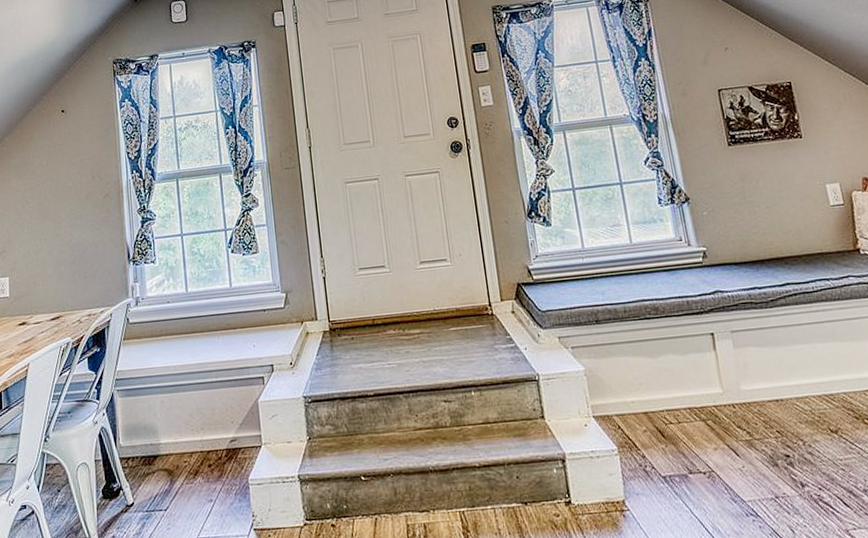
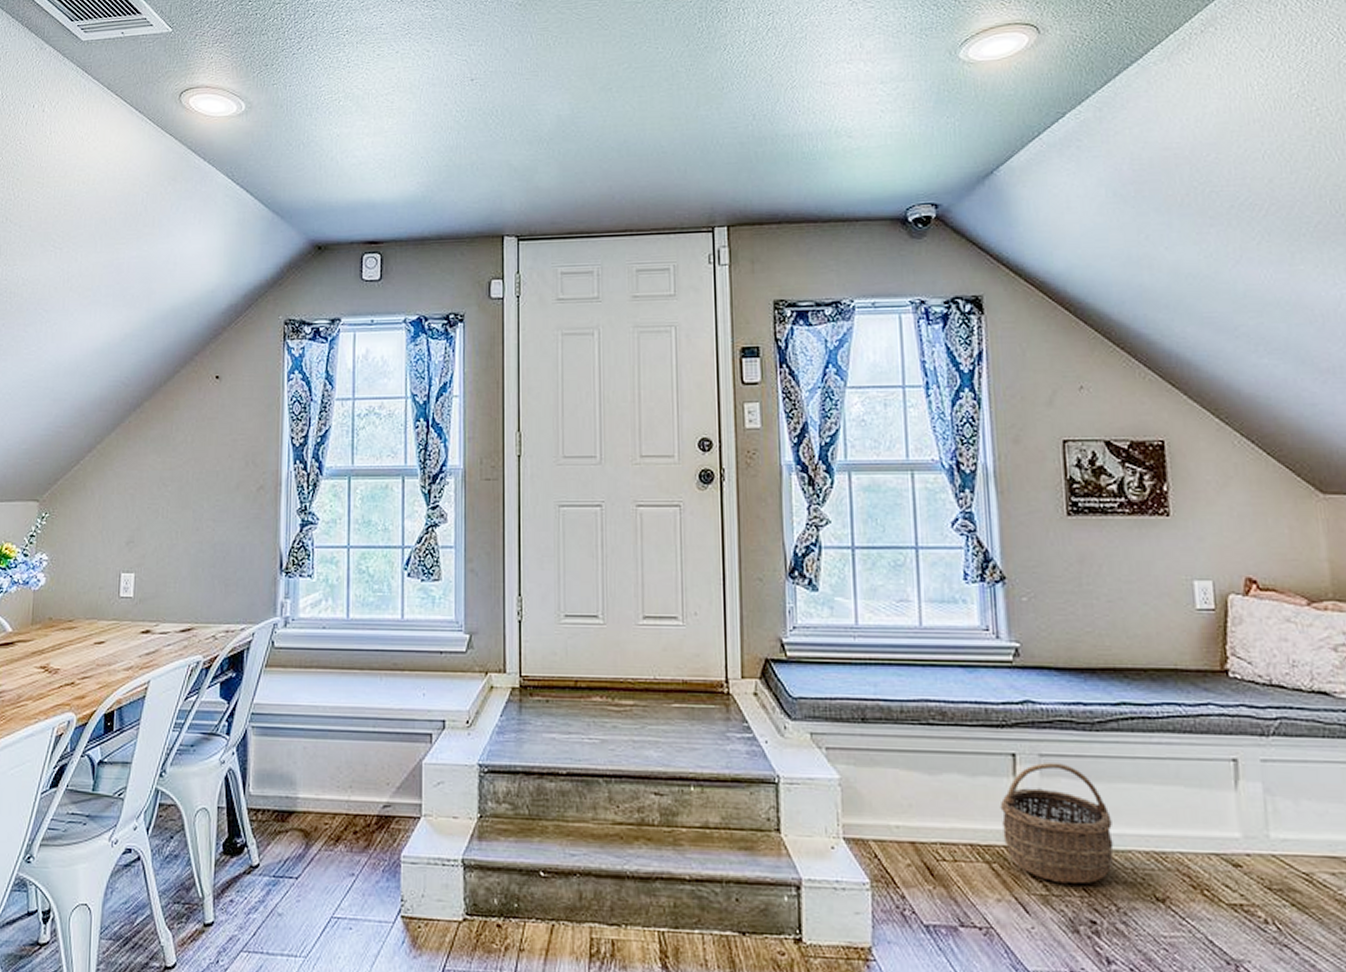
wicker basket: none [707,336,796,429] -> present [1000,763,1114,884]

